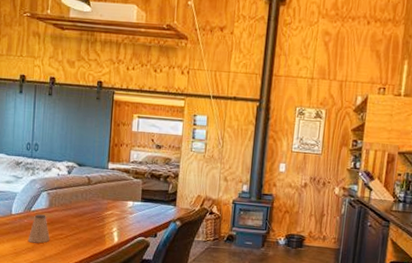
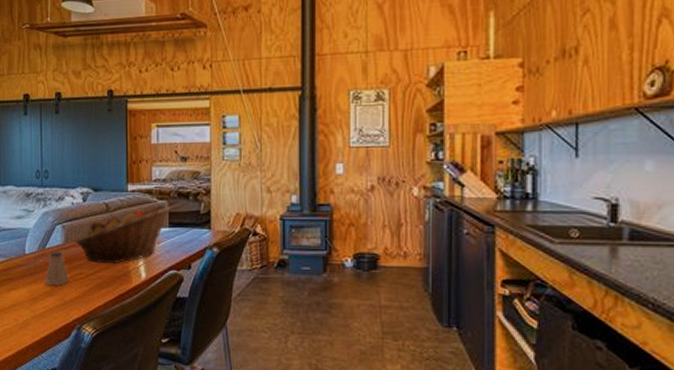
fruit basket: none [58,183,144,228] -> present [75,205,171,263]

